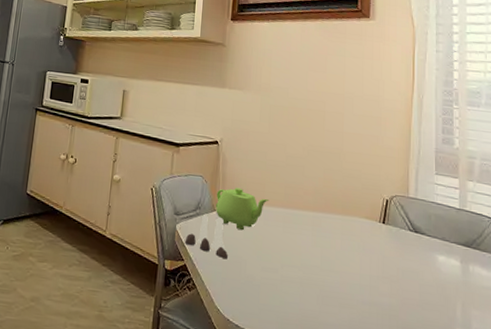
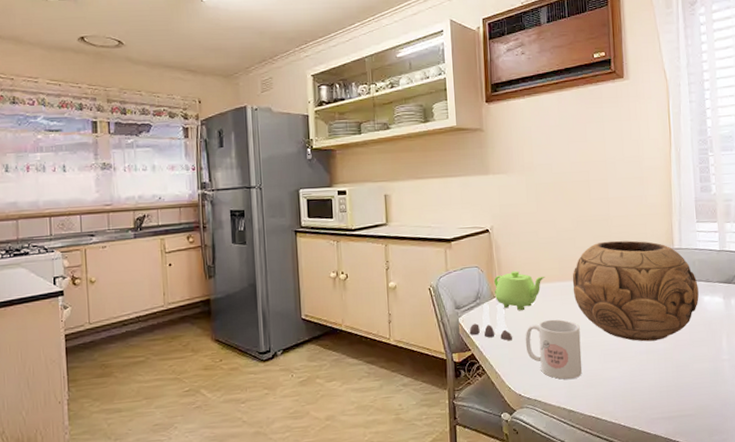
mug: none [240,245,300,316] -> present [525,319,583,380]
decorative bowl: none [296,175,433,294] -> present [572,240,699,342]

